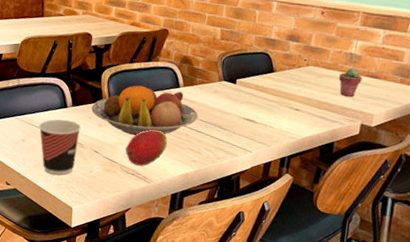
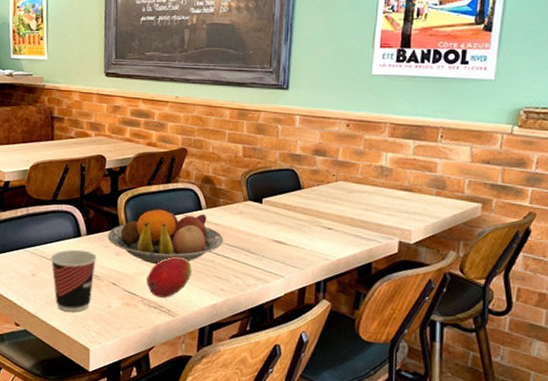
potted succulent: present [338,67,362,97] -> none [370,181,396,212]

